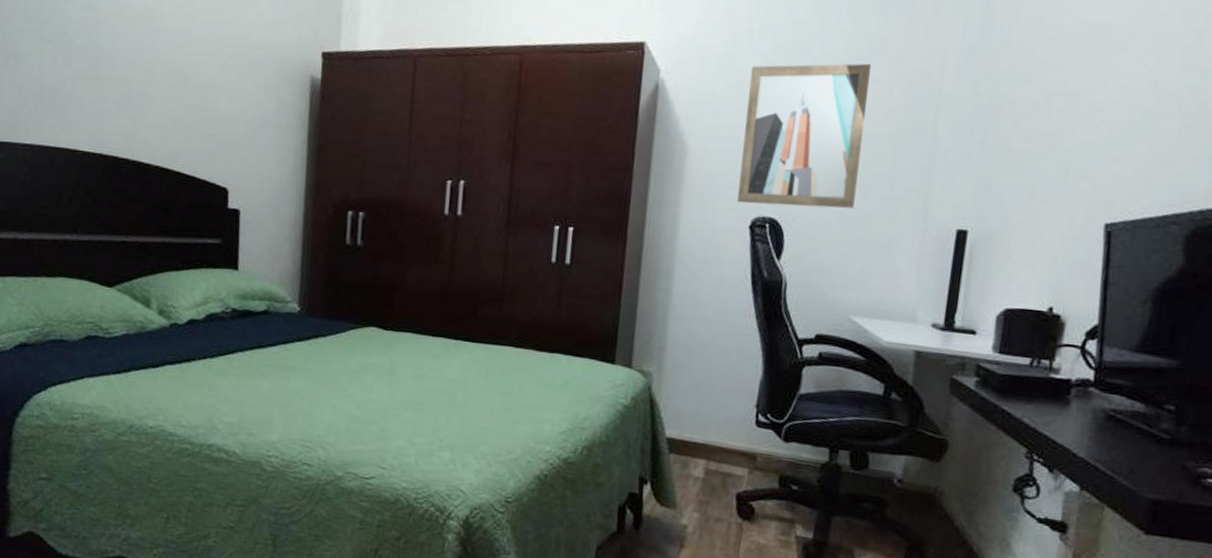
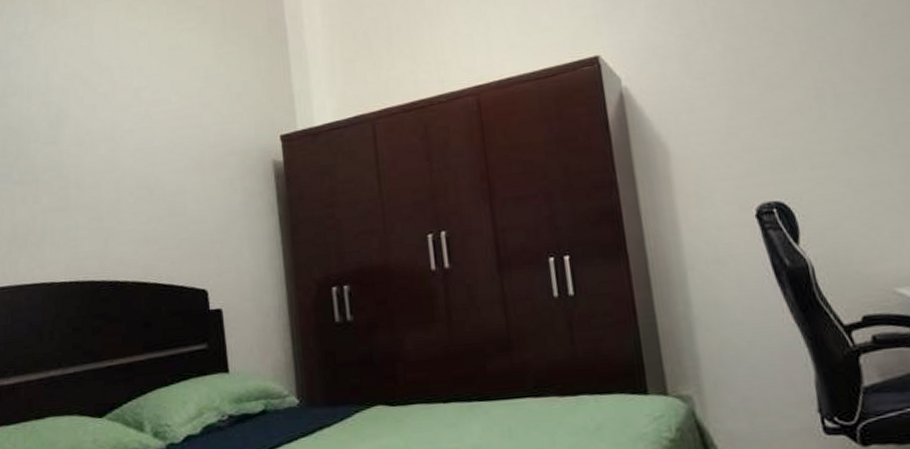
wall art: present [737,63,872,209] -> none [714,25,863,194]

